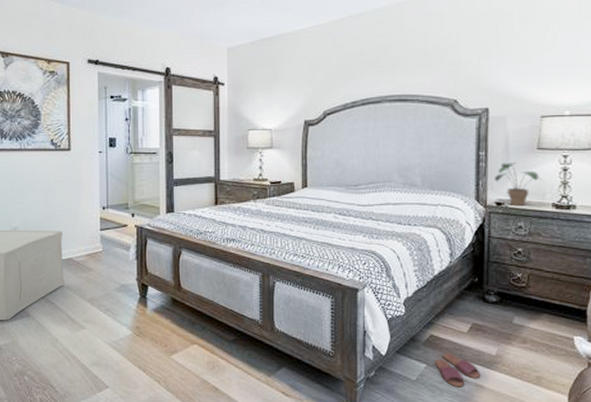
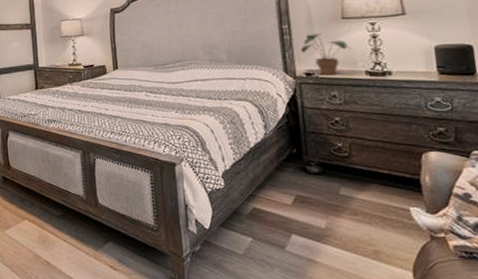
slippers: present [435,352,480,388] -> none [261,225,311,262]

